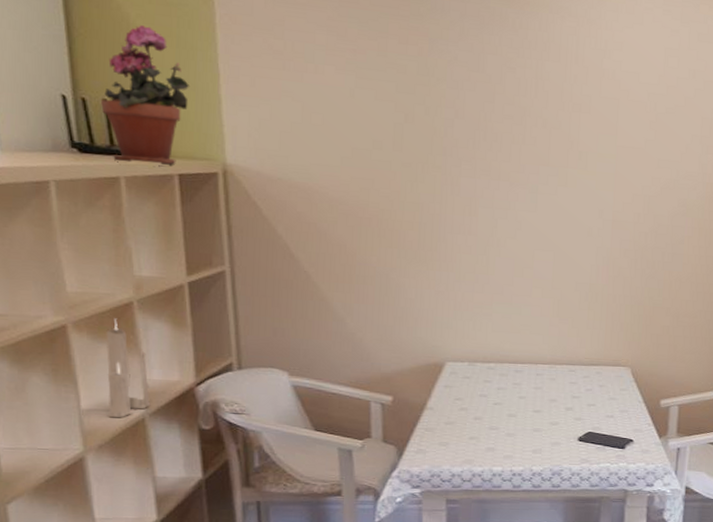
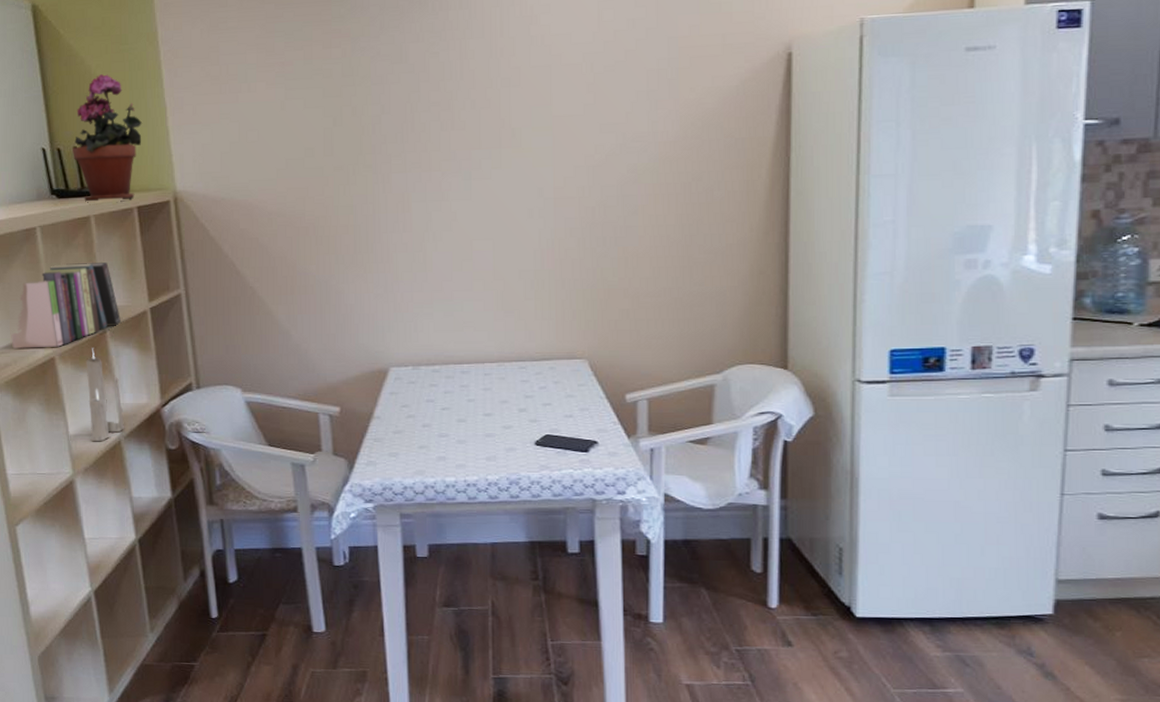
books: none [9,225,152,314] -> present [10,262,121,349]

